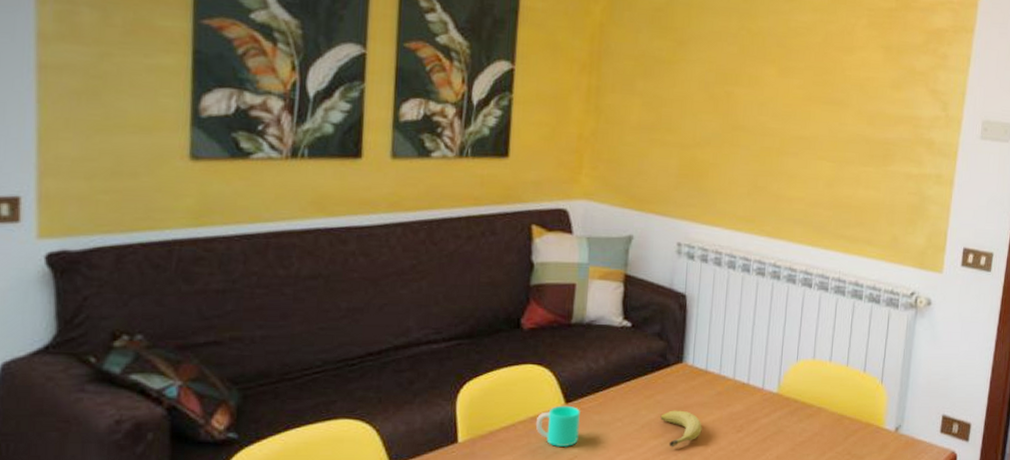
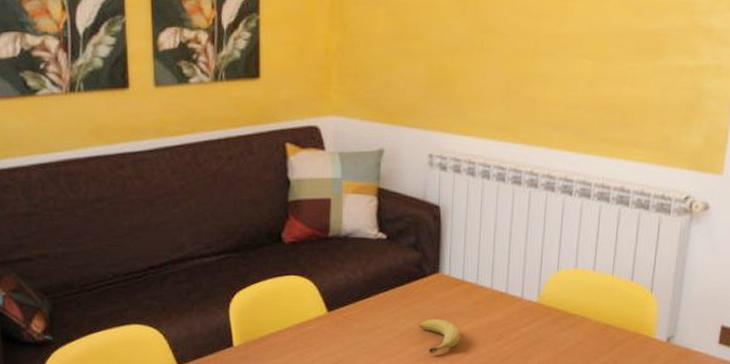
cup: present [535,405,581,448] -> none [301,313,343,353]

